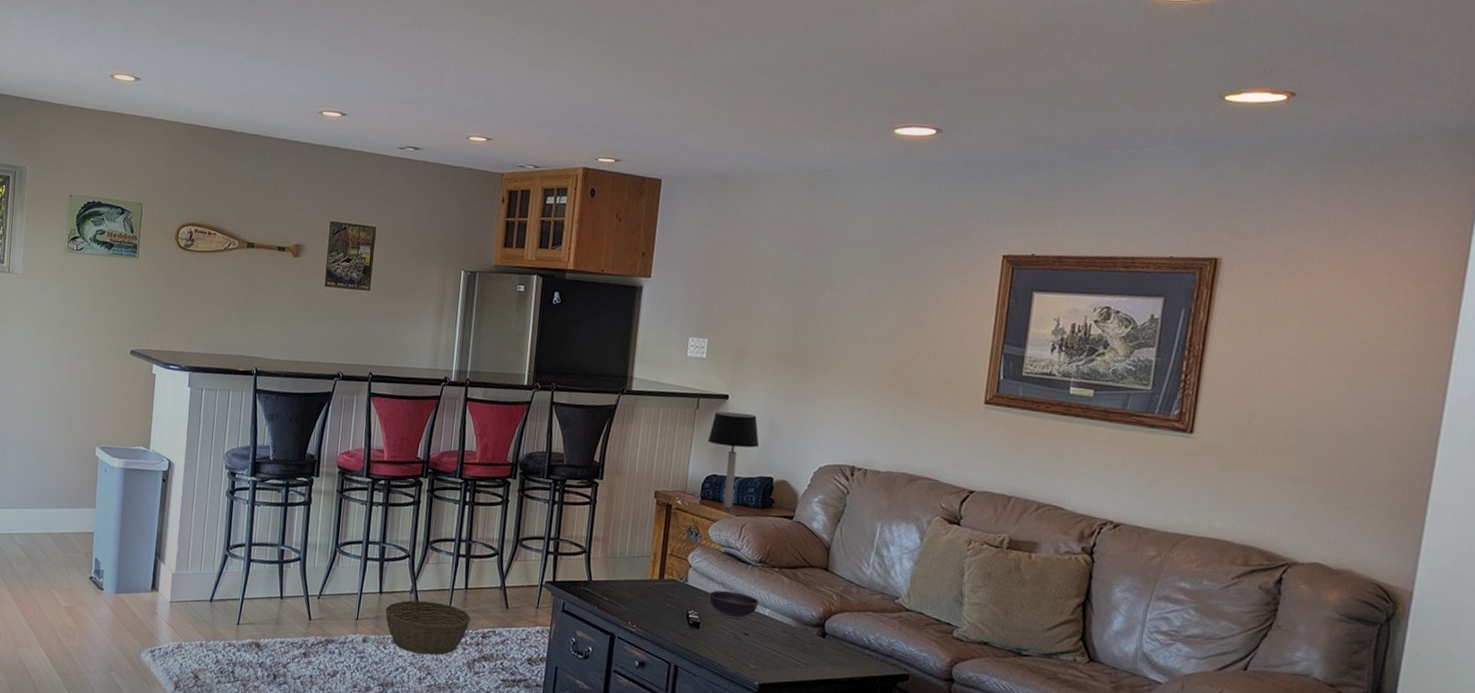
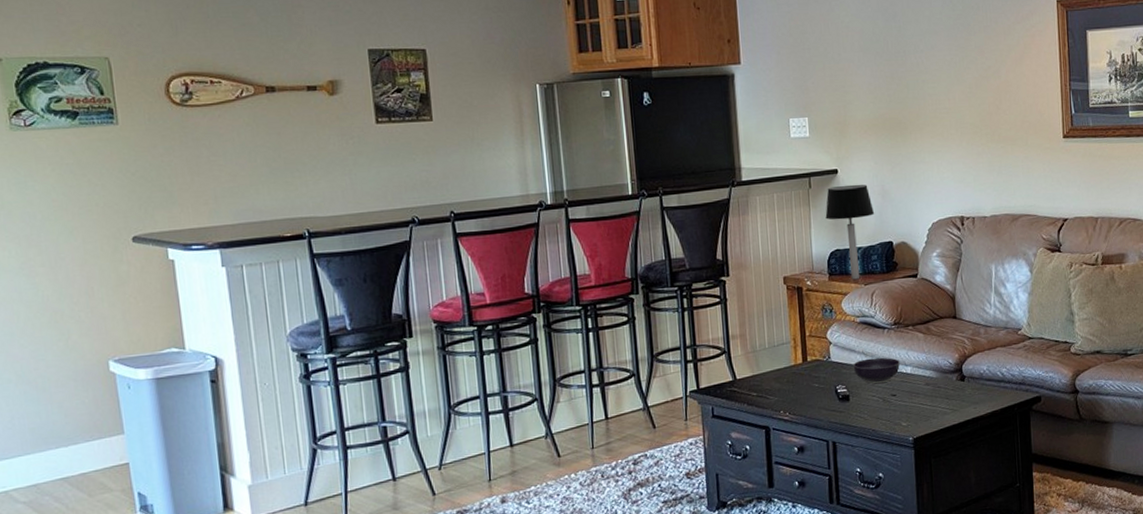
basket: present [385,600,471,655] -> none [520,439,618,500]

